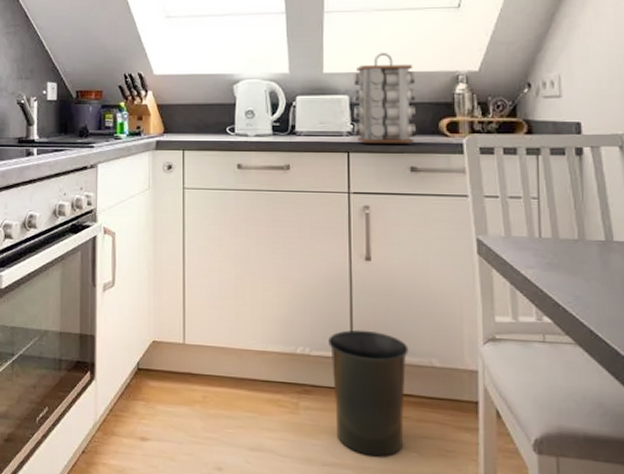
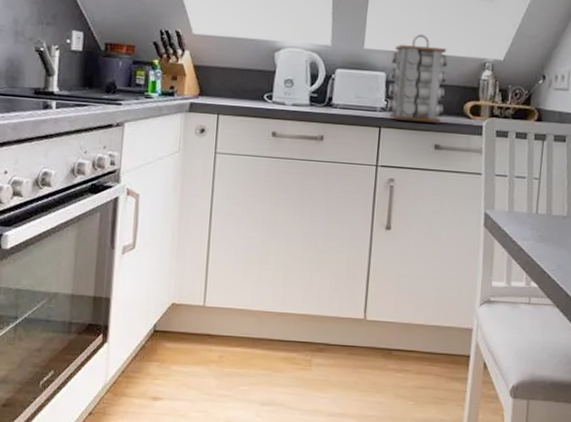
waste bin: present [329,329,409,457] -> none [344,293,416,406]

